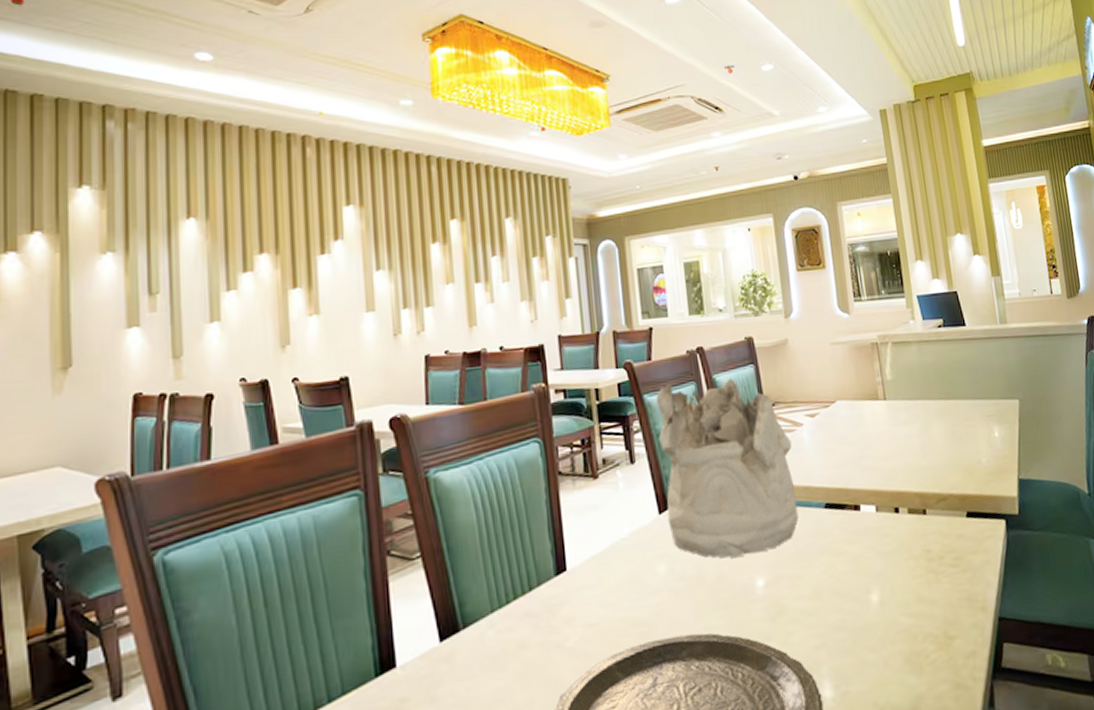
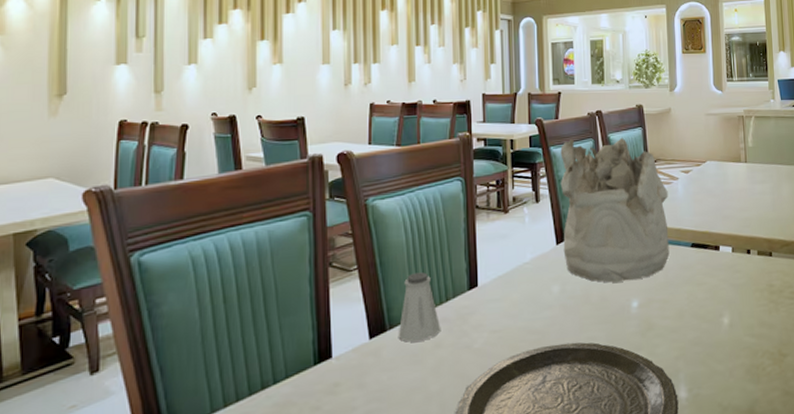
saltshaker: none [473,556,524,644] -> present [398,272,440,342]

